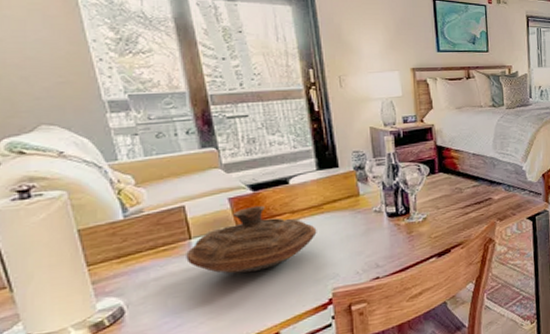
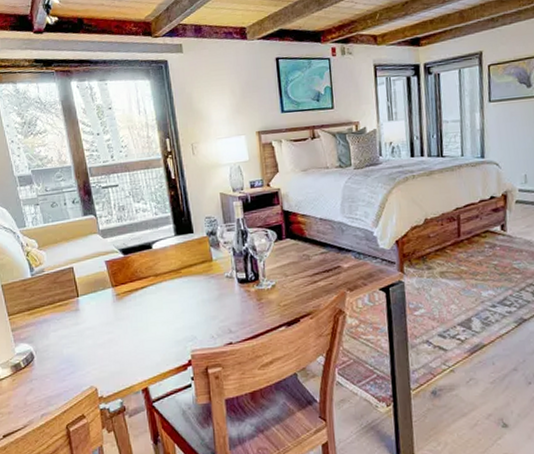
decorative bowl: present [186,205,317,274] -> none [75,268,177,330]

